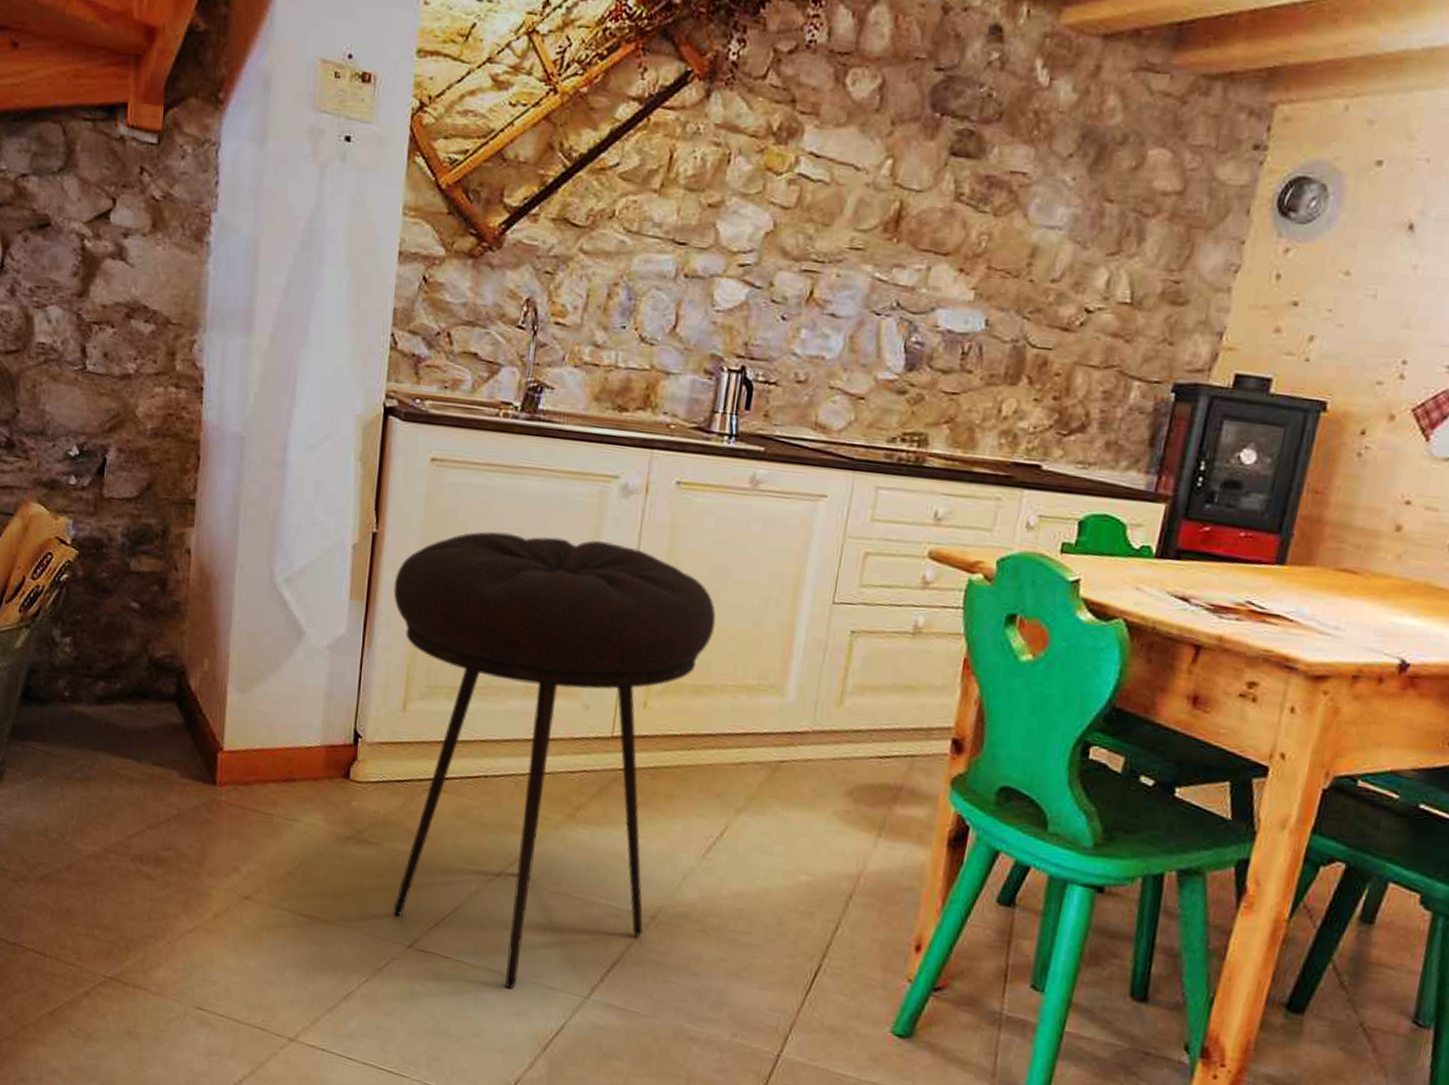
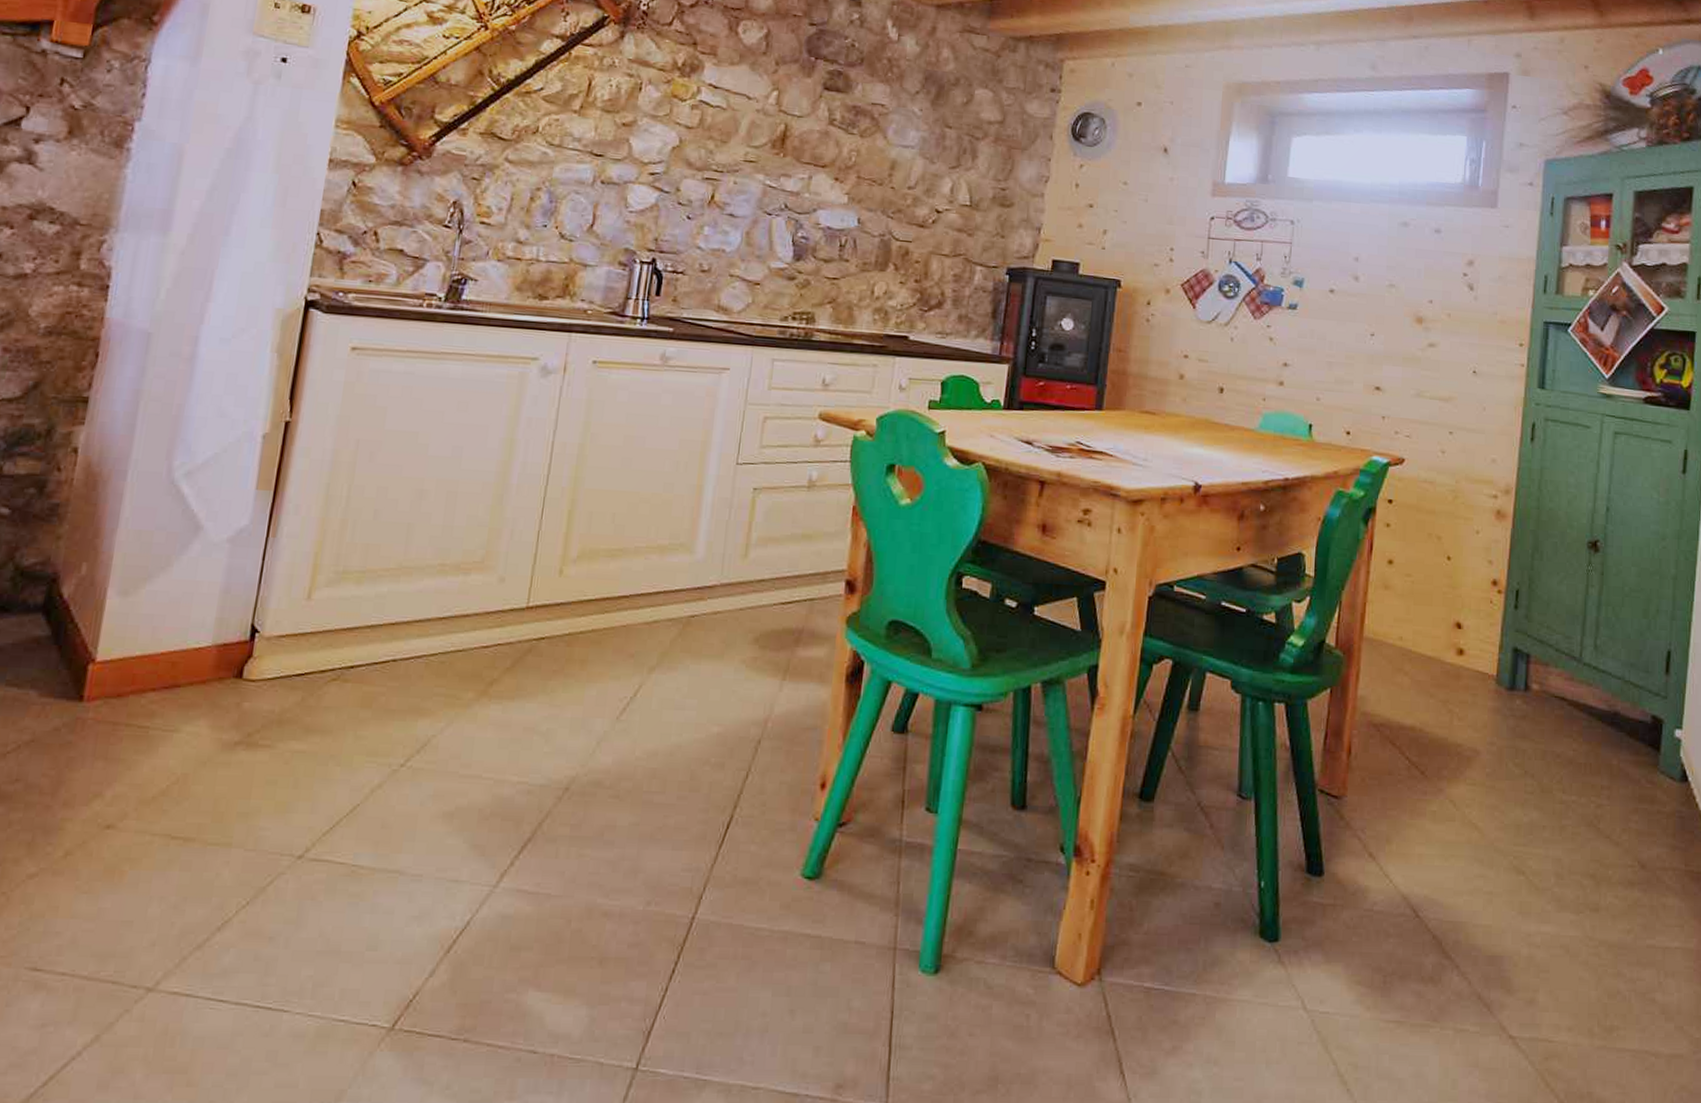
stool: present [393,531,716,989] -> none [283,414,630,889]

